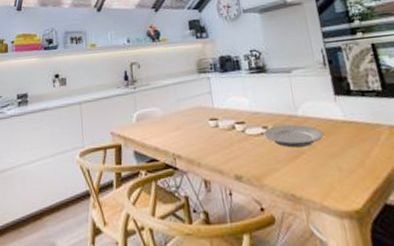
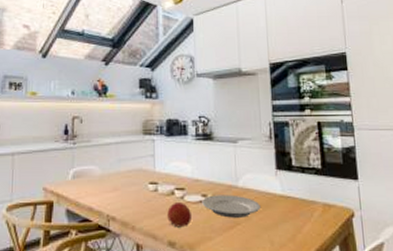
fruit: none [230,135,255,161] -> present [167,201,191,228]

